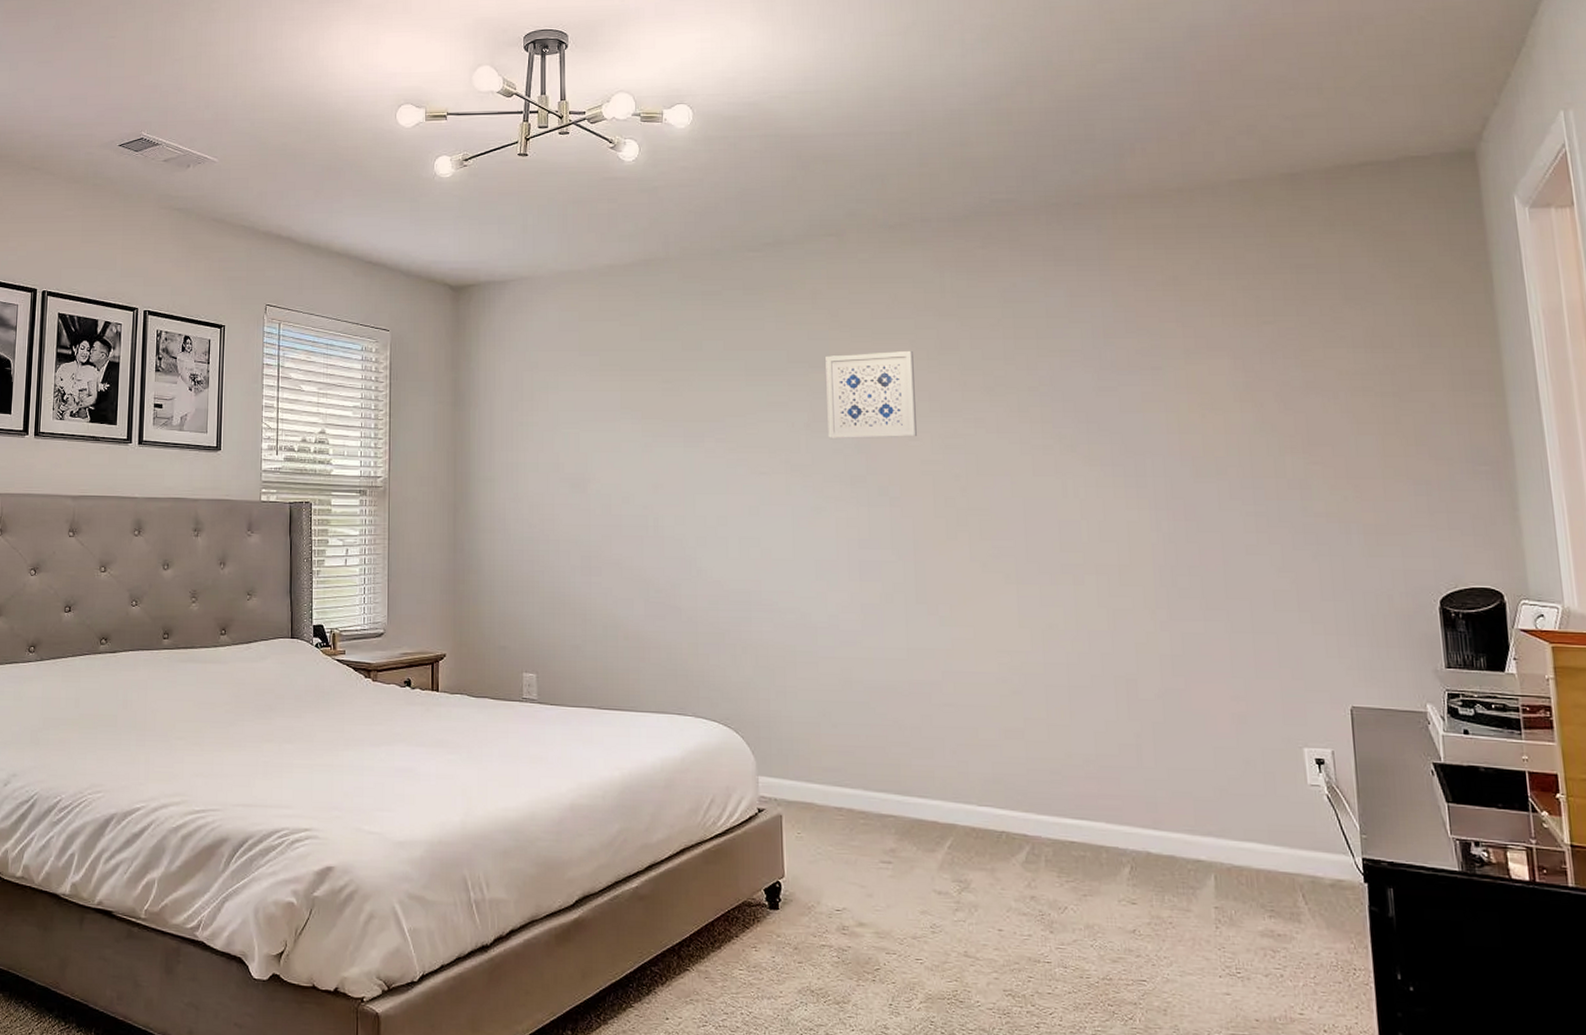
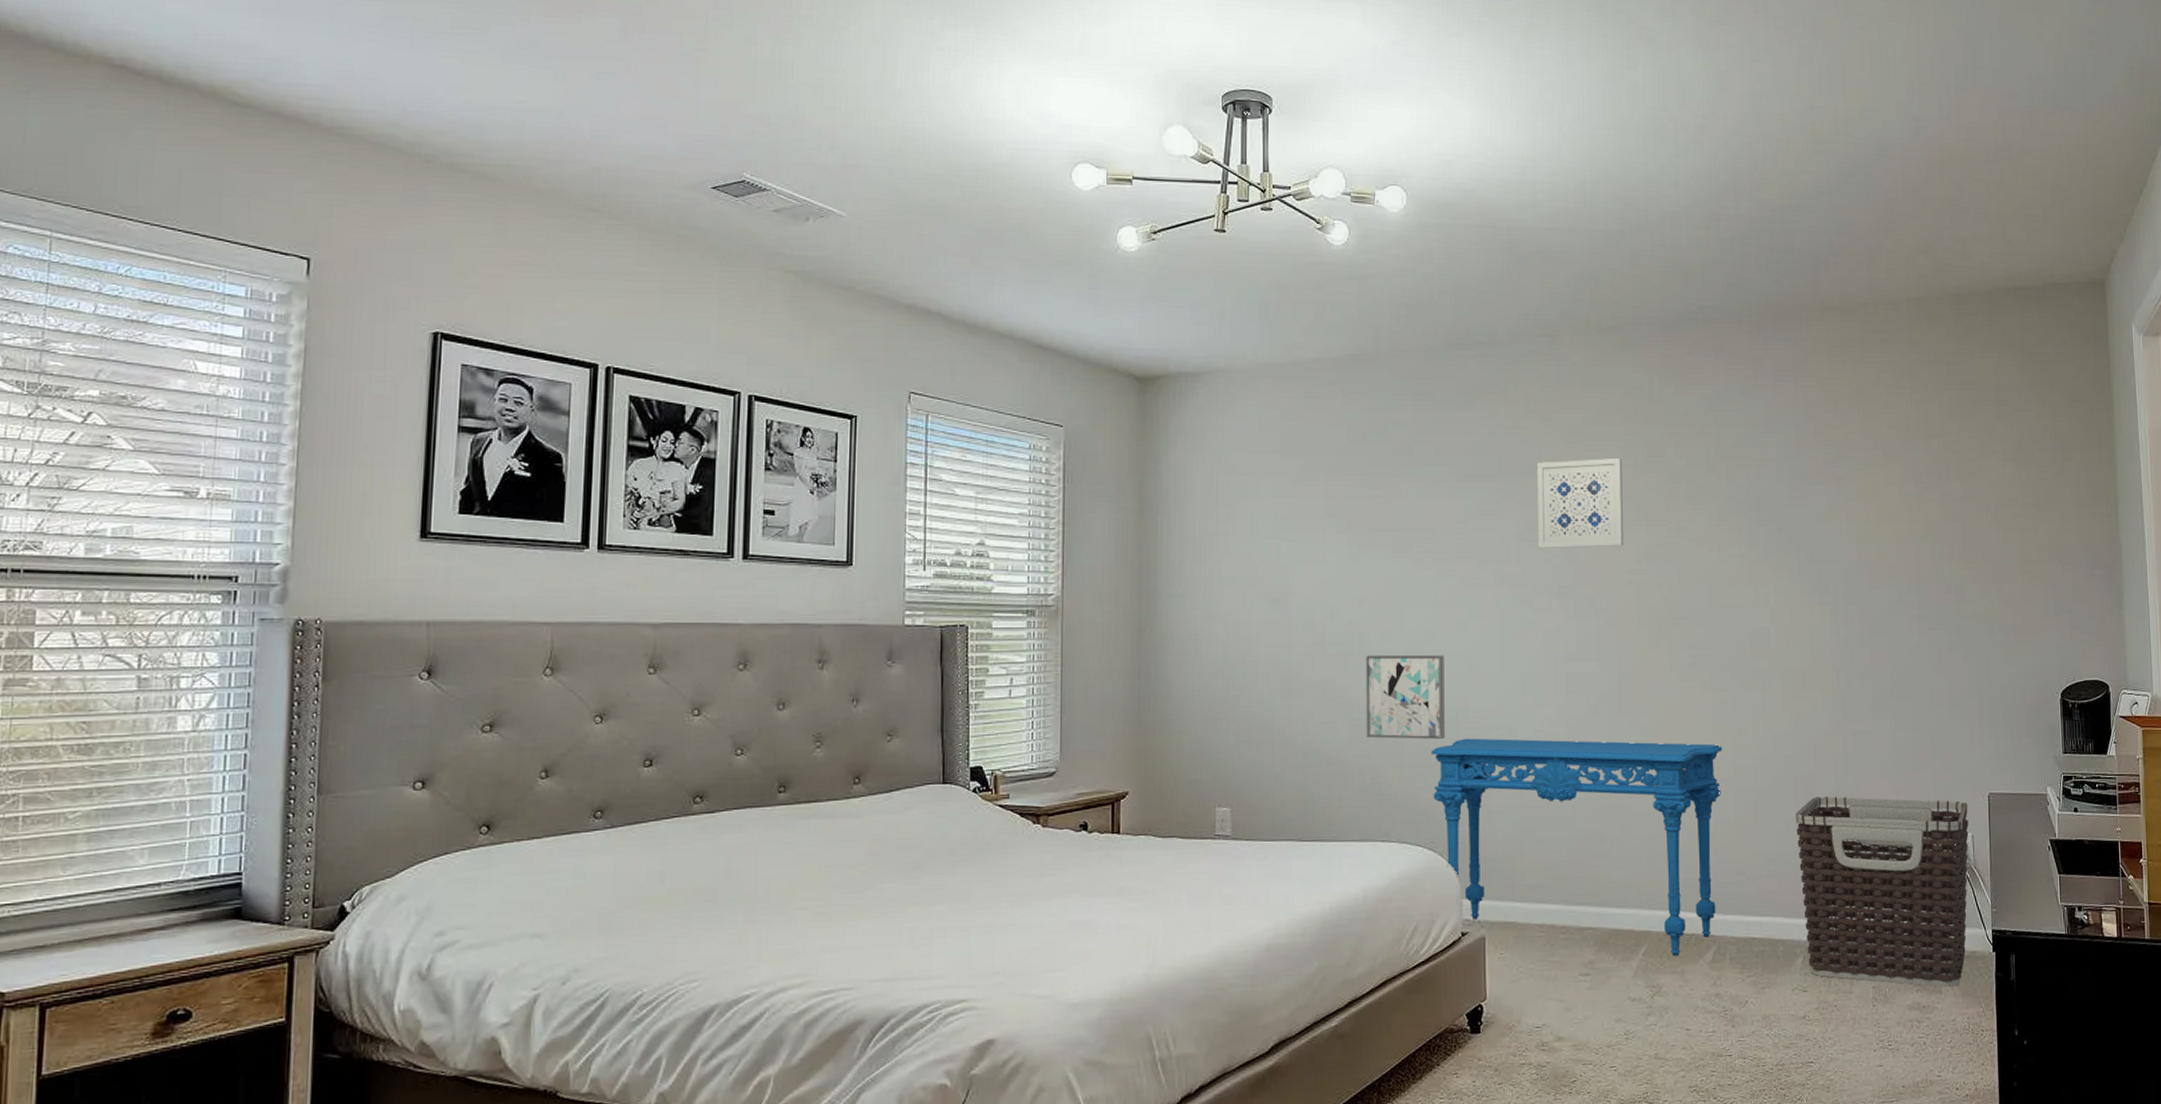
wall art: none [660,537,738,621] -> present [1366,654,1445,740]
console table: none [725,620,1031,852] -> present [1431,738,1723,956]
clothes hamper: none [1116,699,1330,918] -> present [1795,796,1969,988]

